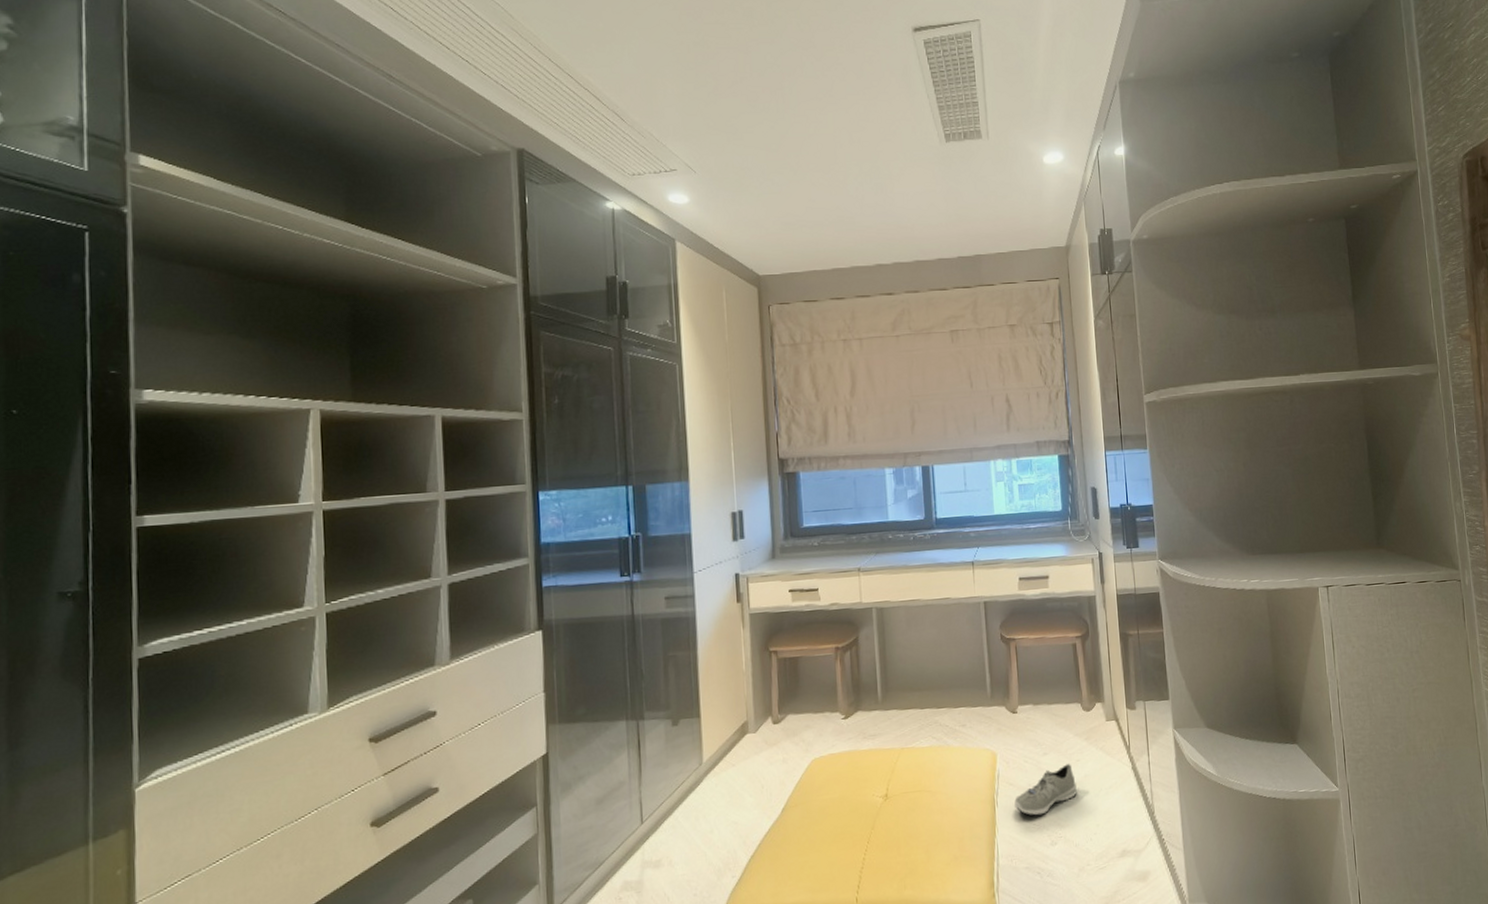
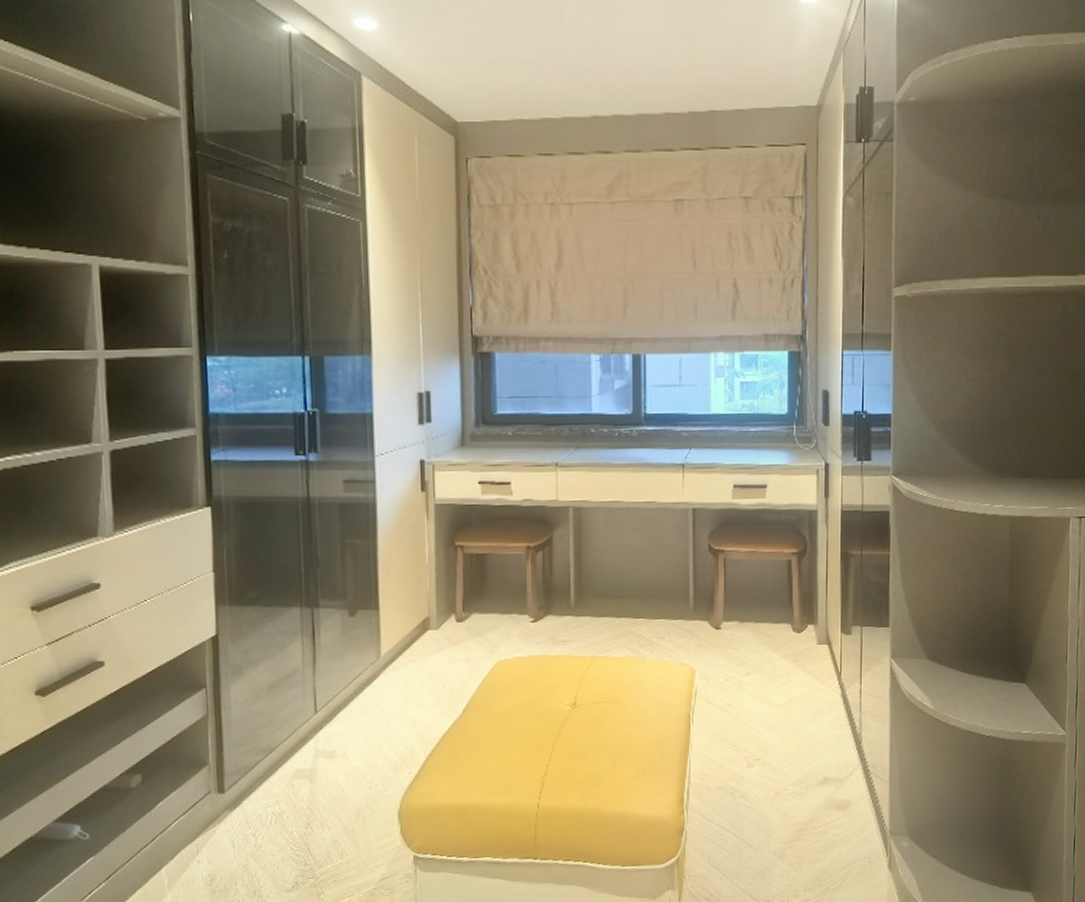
sneaker: present [1014,763,1078,816] -> none [711,685,781,736]

